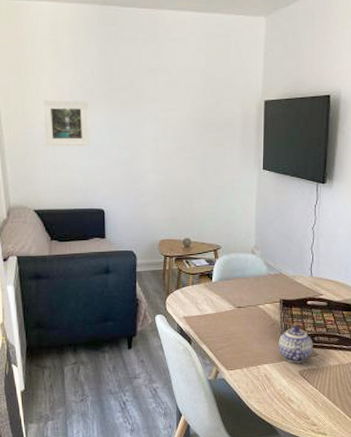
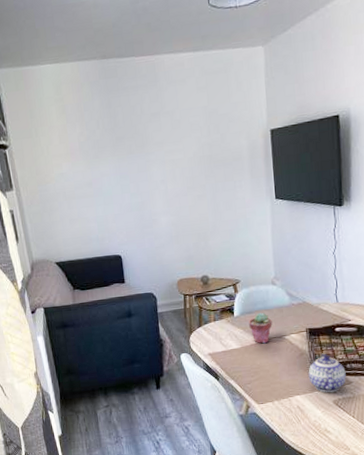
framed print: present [42,100,90,147] -> none [53,153,102,201]
potted succulent: none [226,280,249,311] -> present [249,312,273,344]

